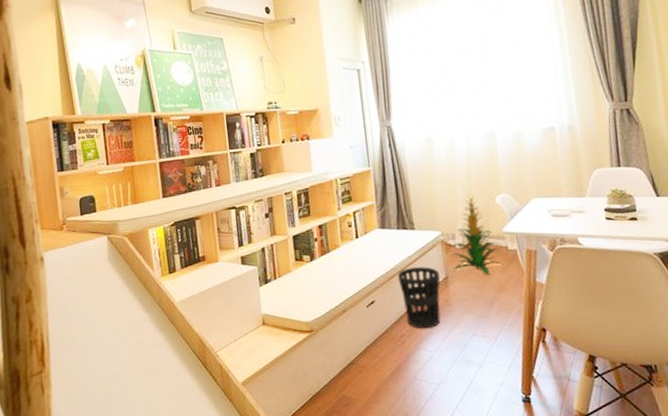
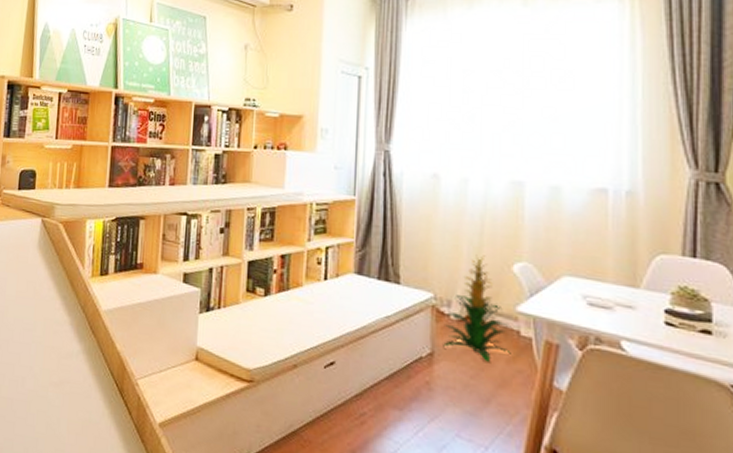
wastebasket: present [397,266,441,329] -> none [368,330,424,414]

